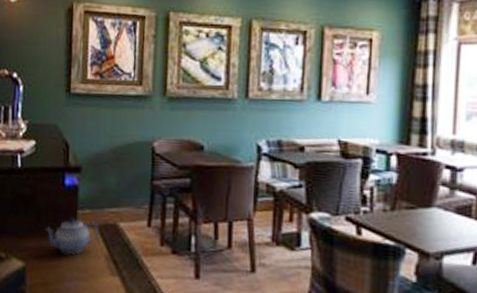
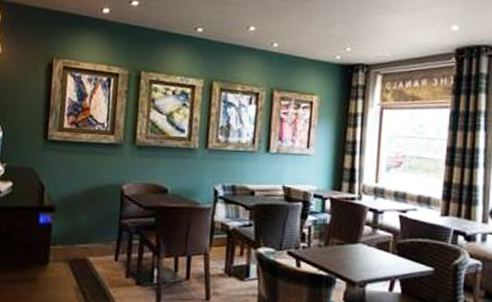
teapot: present [44,217,100,255] -> none [18,252,70,287]

